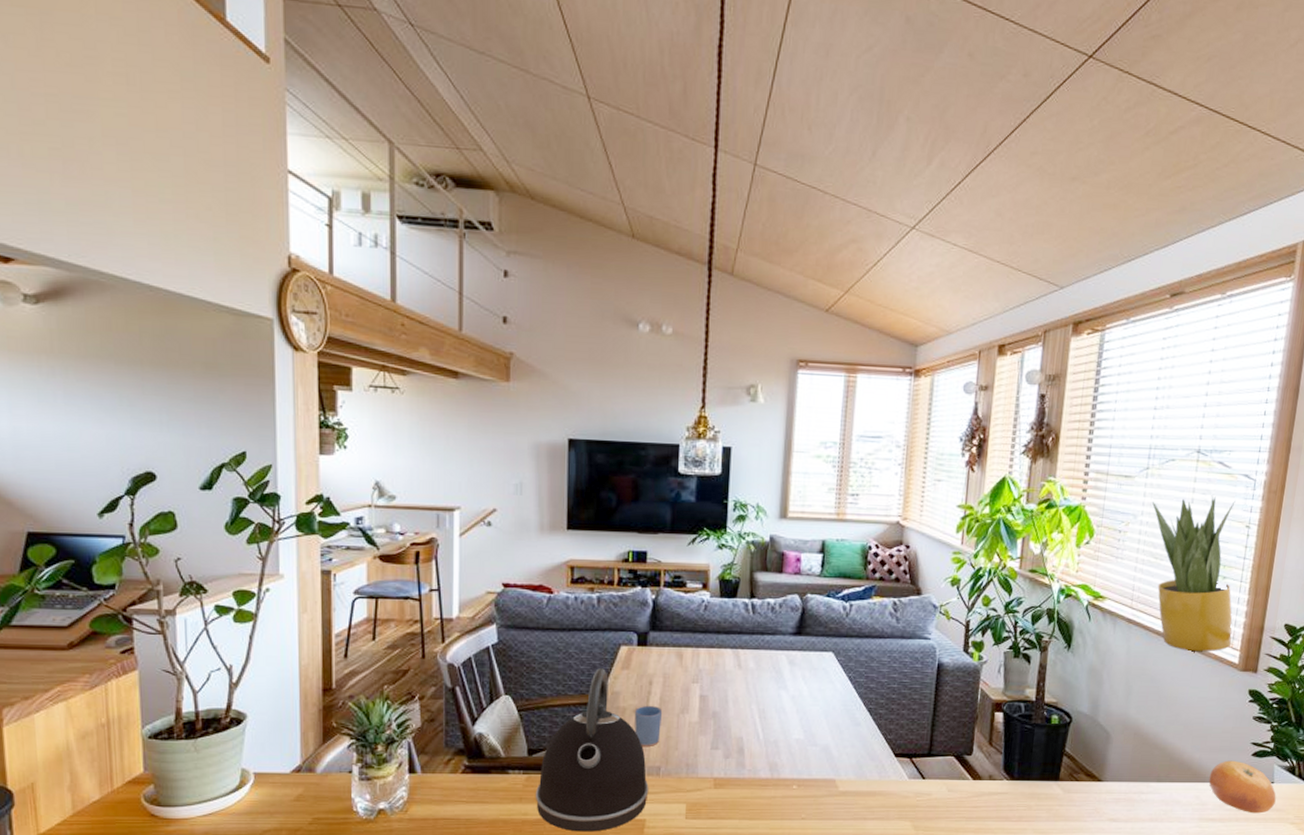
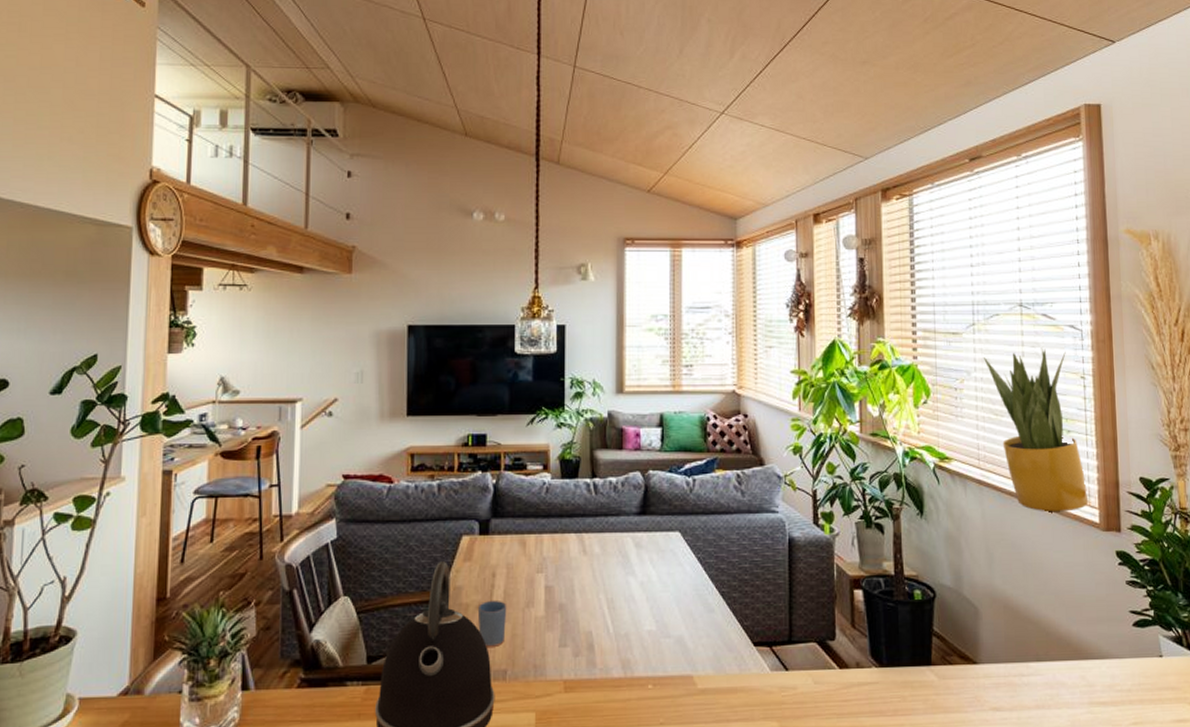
fruit: present [1208,760,1276,814] -> none [1092,632,1169,694]

